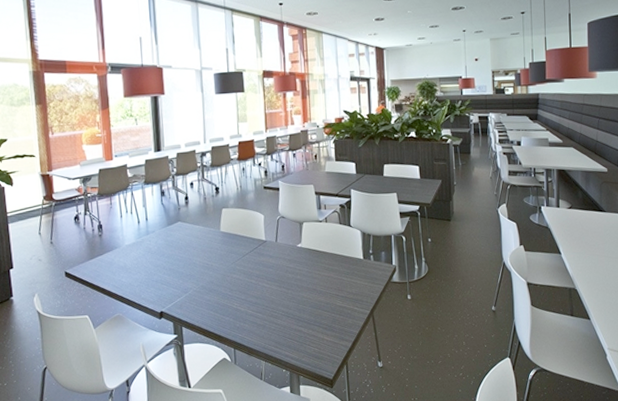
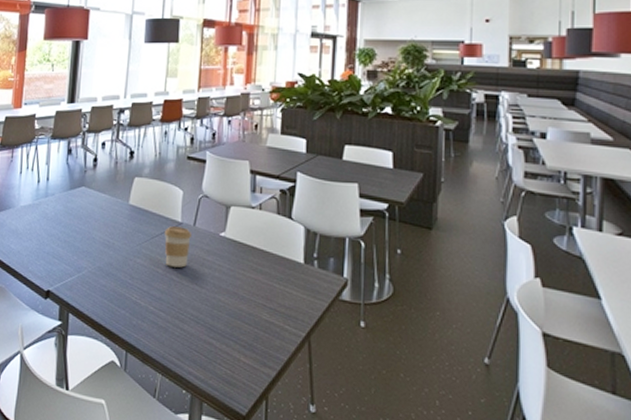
coffee cup: none [253,244,275,277] -> present [164,226,191,268]

